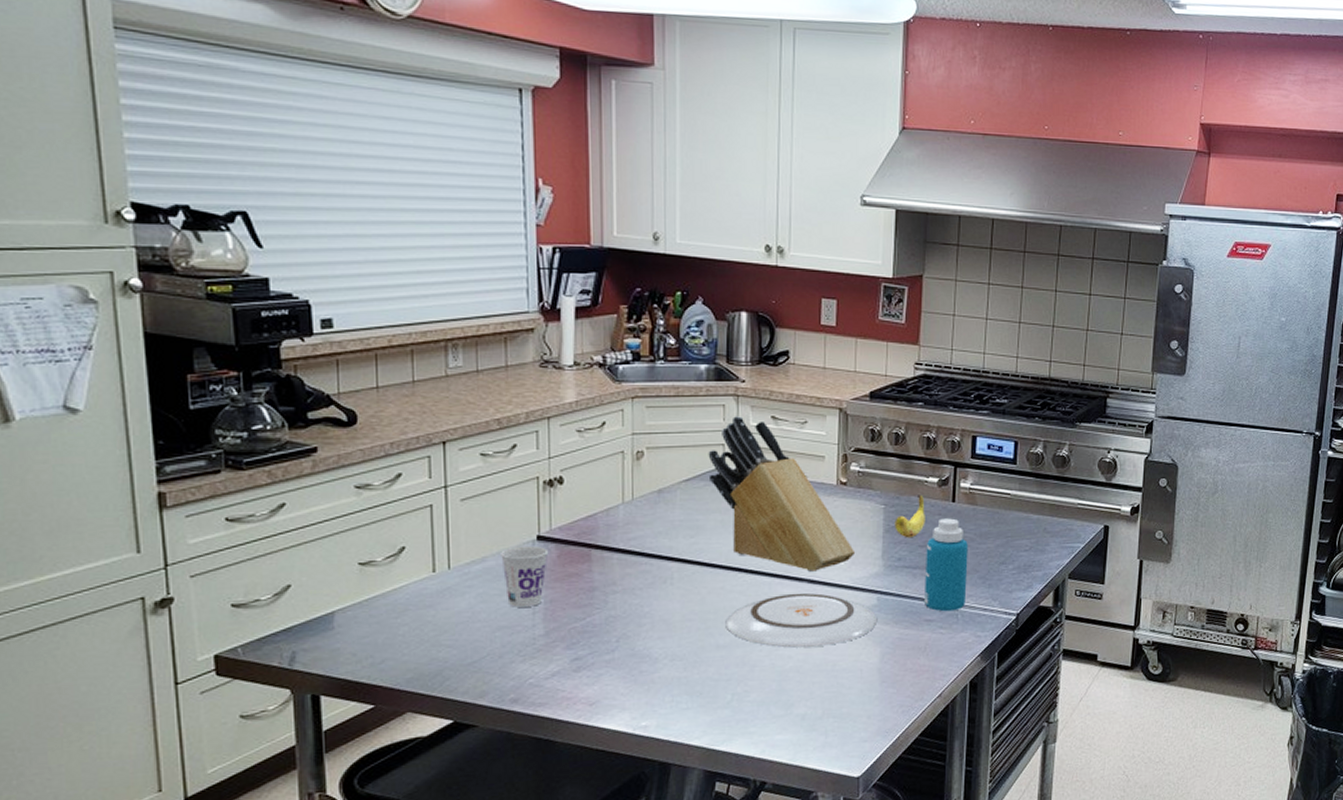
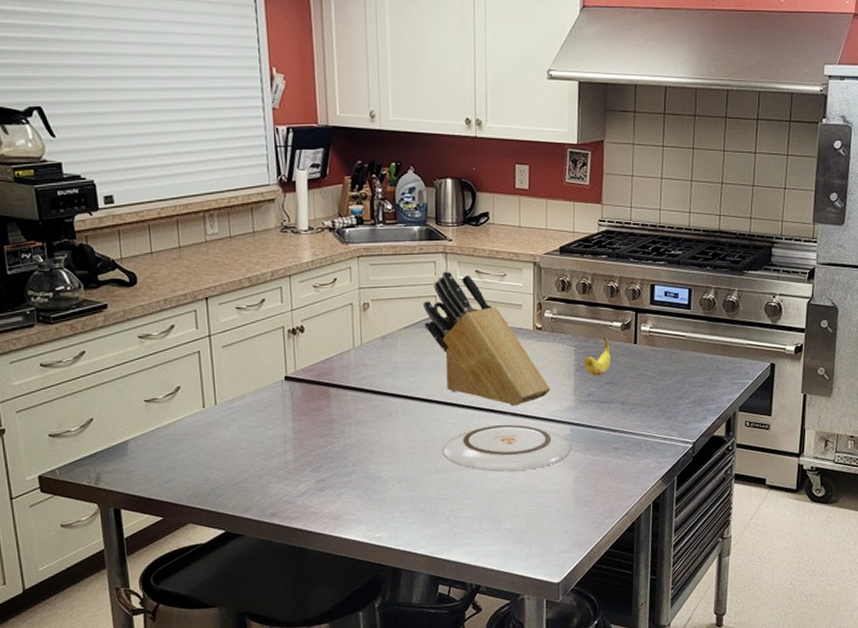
cup: present [501,545,549,607] -> none [256,385,295,437]
bottle: present [923,518,968,612] -> none [611,358,649,441]

